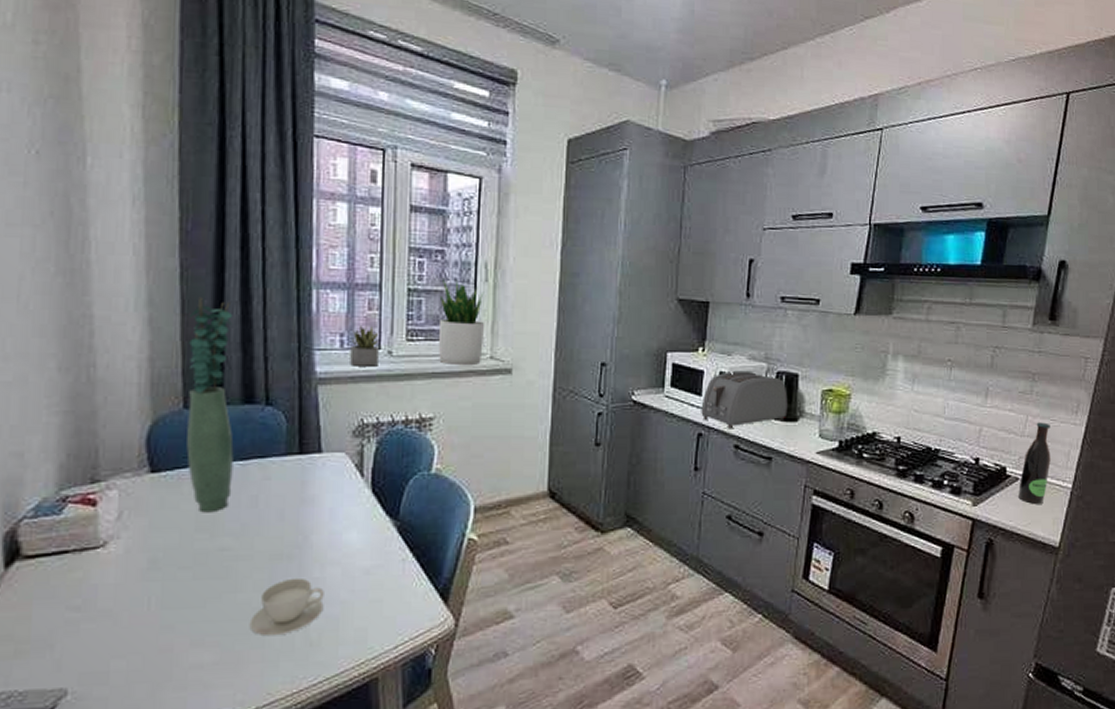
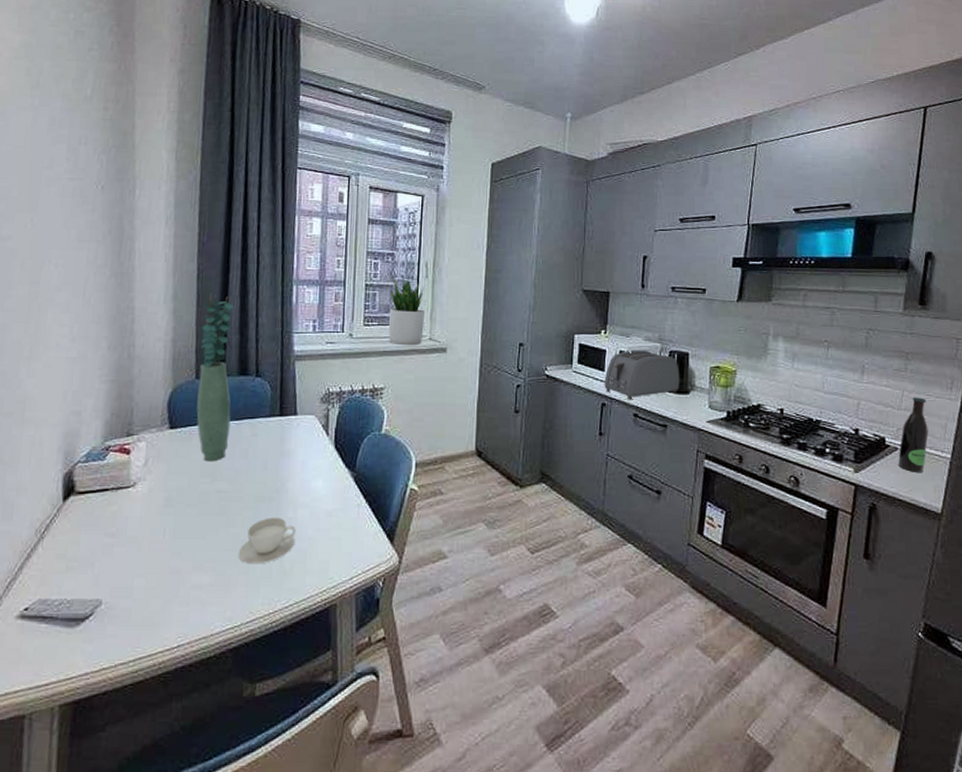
succulent plant: present [350,324,379,366] -> none [320,313,343,346]

